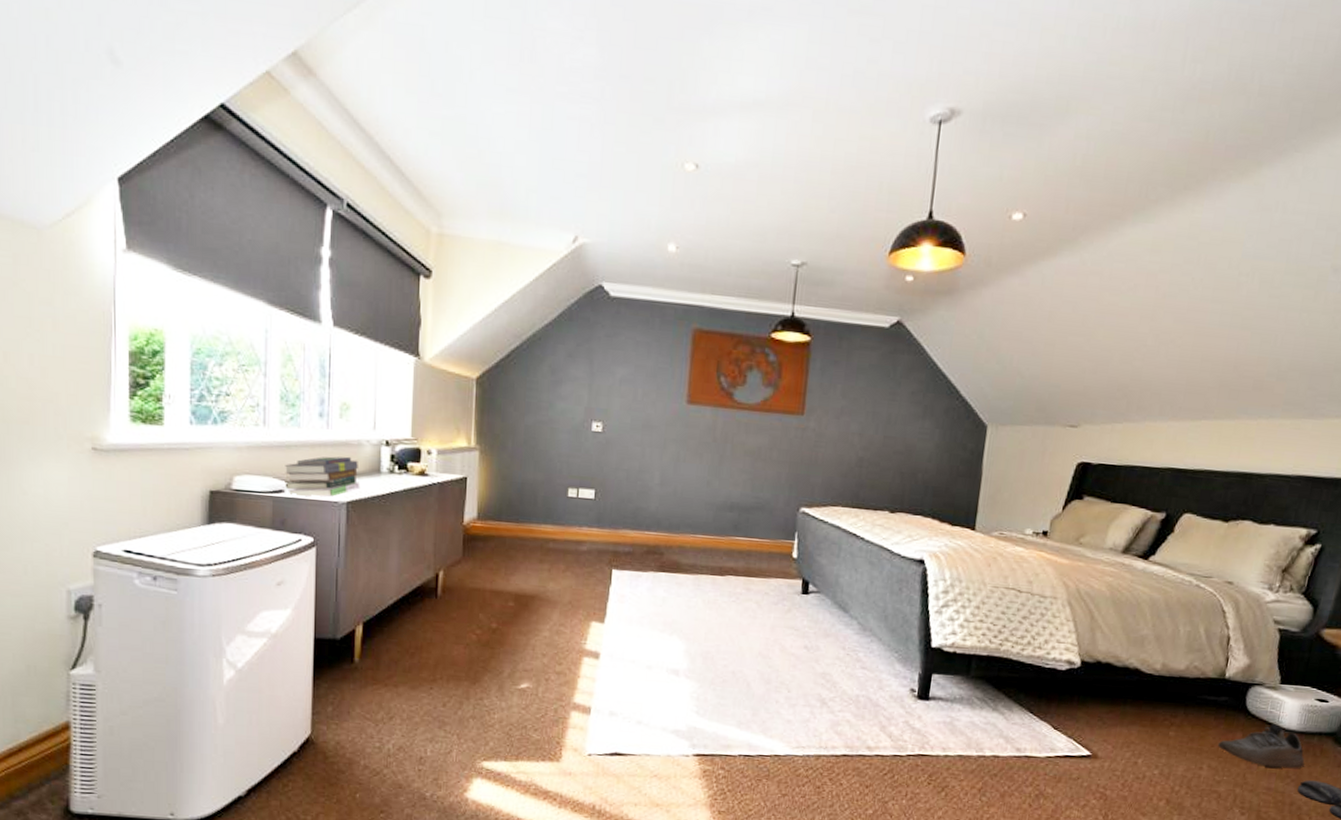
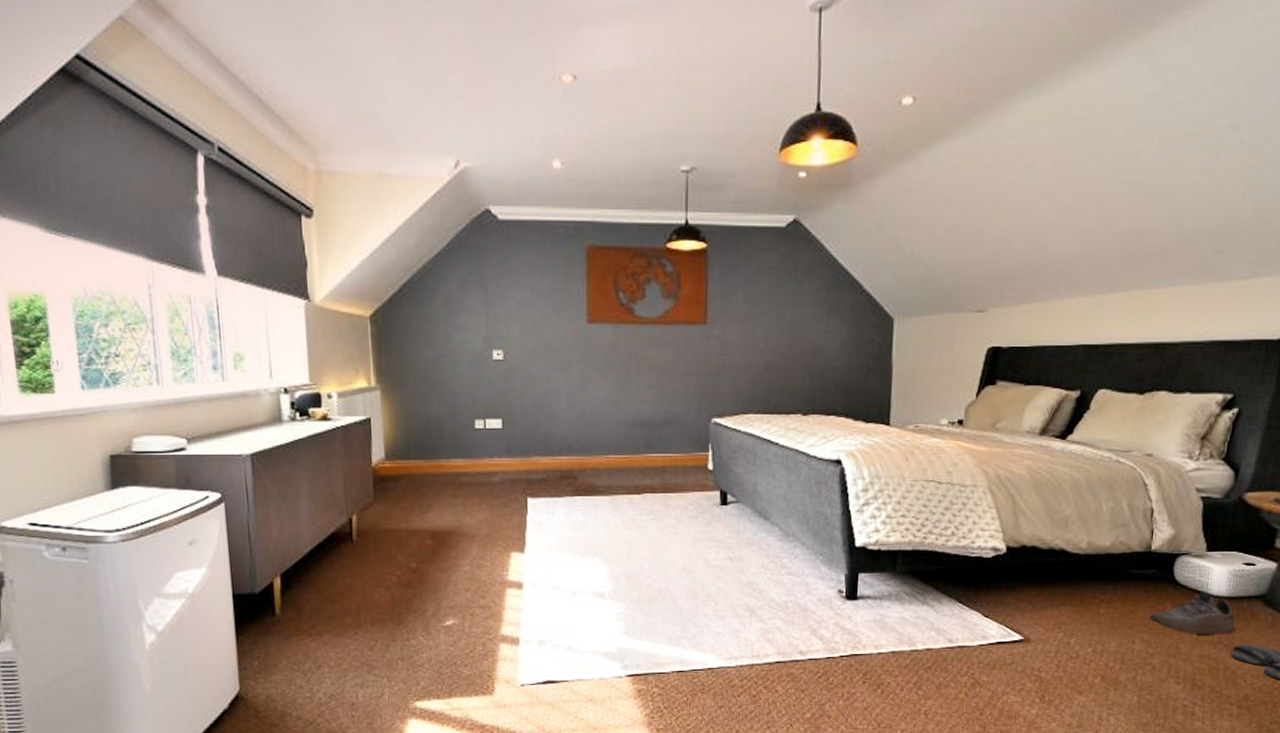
books: present [285,456,361,498] -> none [184,407,263,455]

